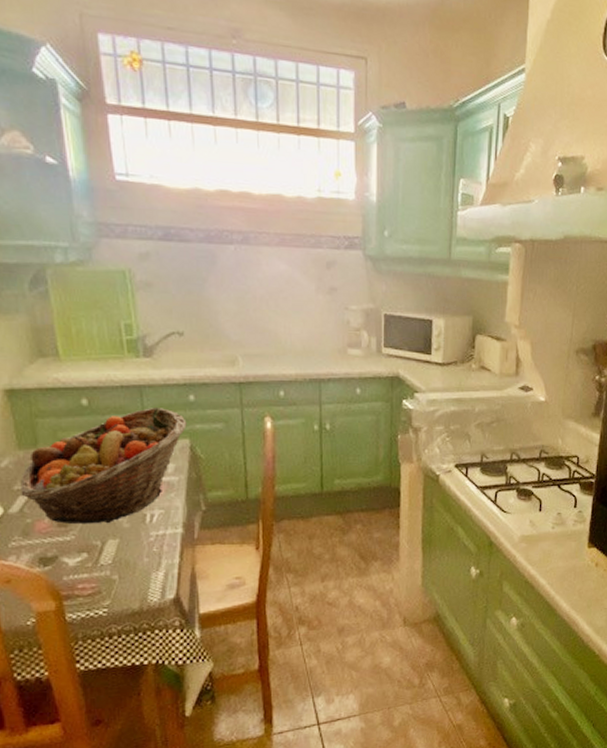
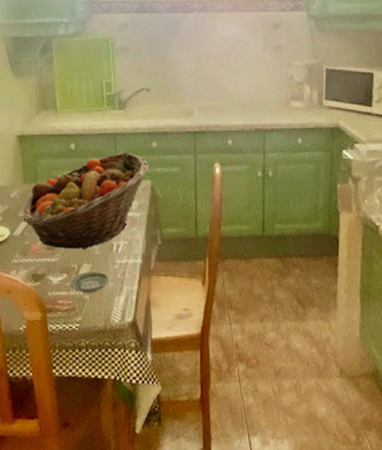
saucer: none [92,546,144,573] -> present [70,270,110,293]

